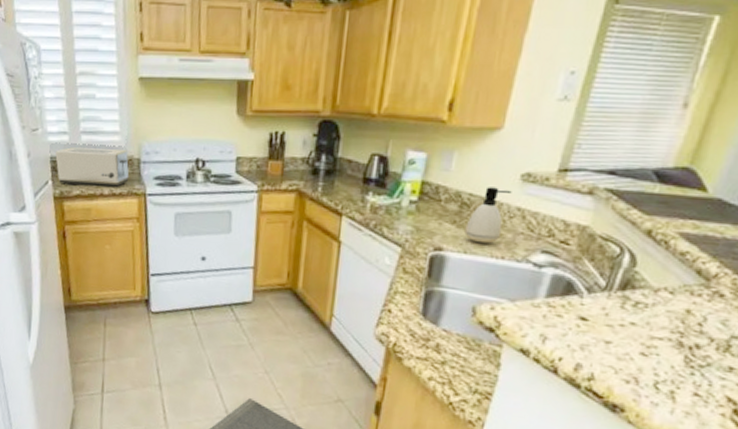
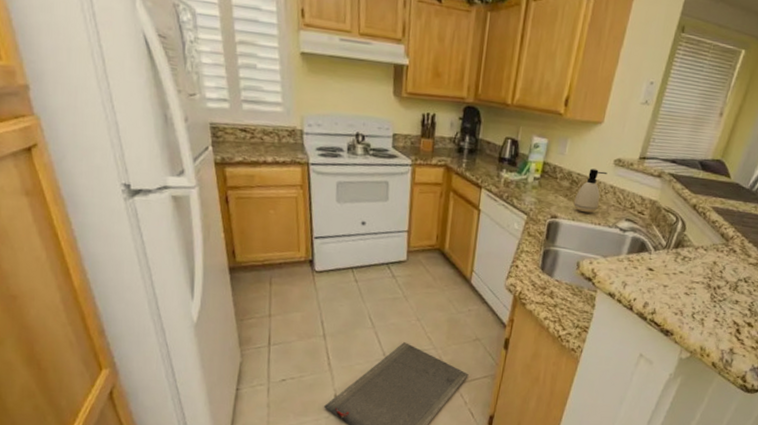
toaster: present [55,147,129,187] -> none [215,114,293,156]

